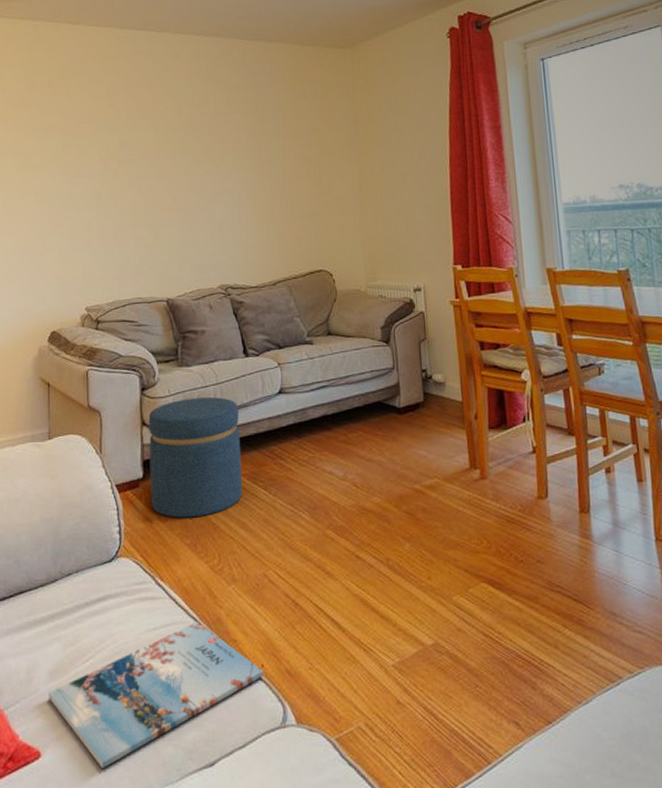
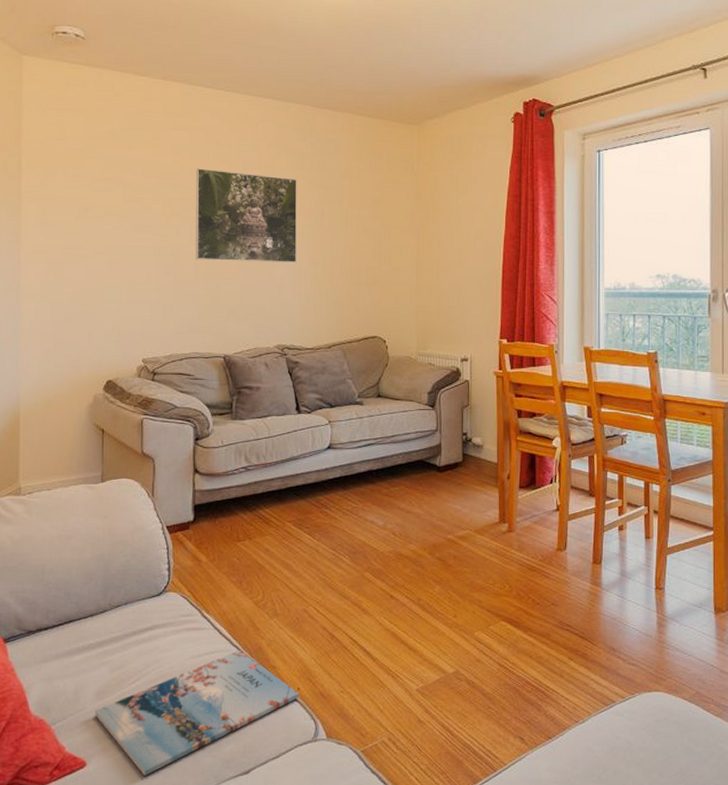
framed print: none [132,109,235,202] -> present [196,168,297,262]
ottoman: present [148,397,243,518] -> none [200,449,289,558]

